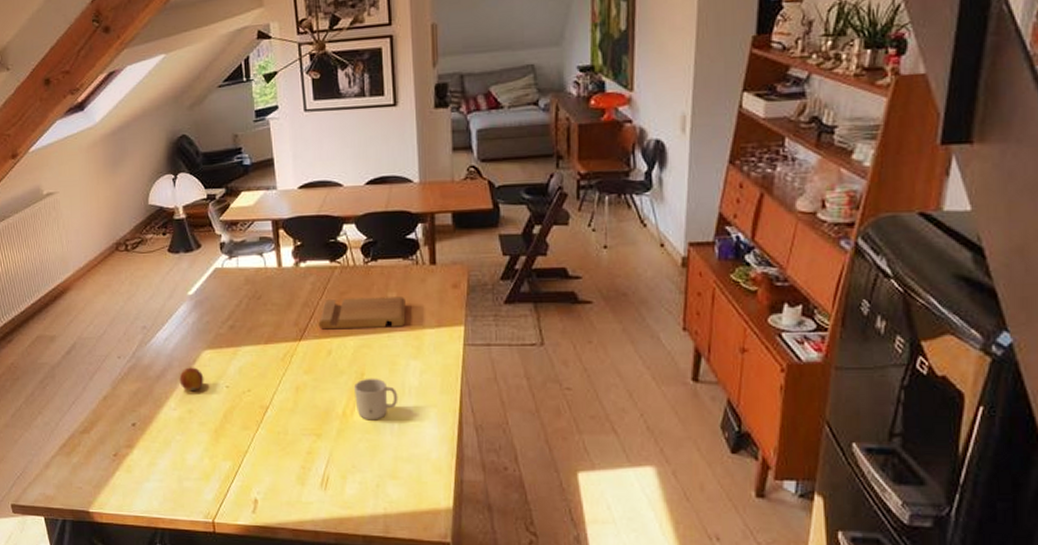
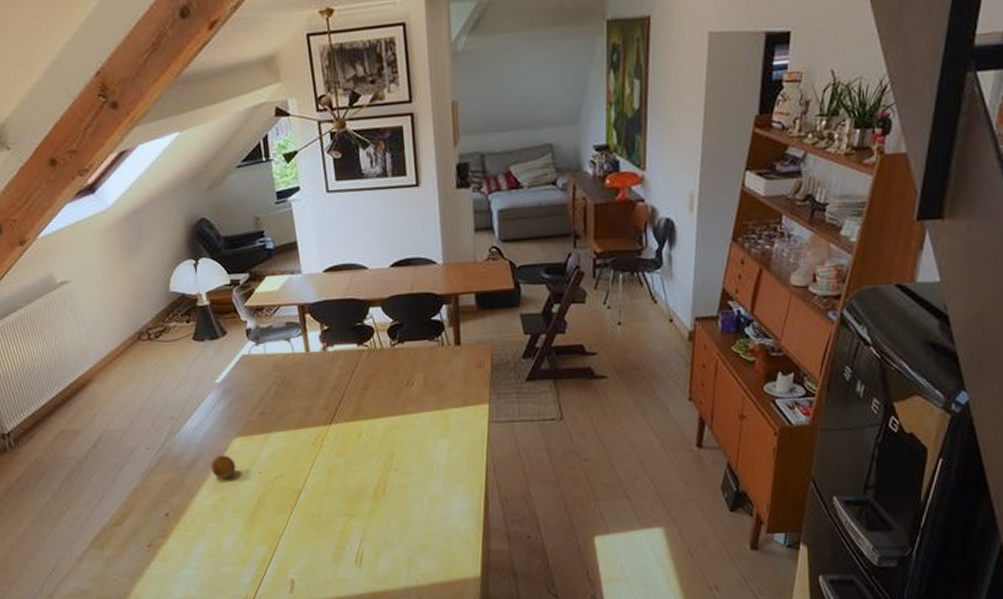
cutting board: present [318,297,406,330] -> none [348,378,433,413]
mug: present [353,378,398,421] -> none [384,457,428,499]

